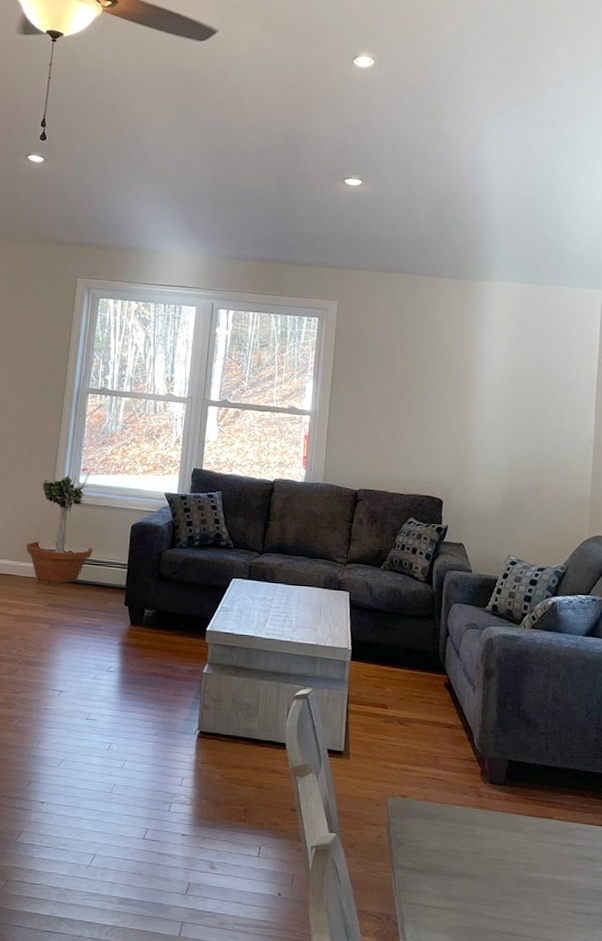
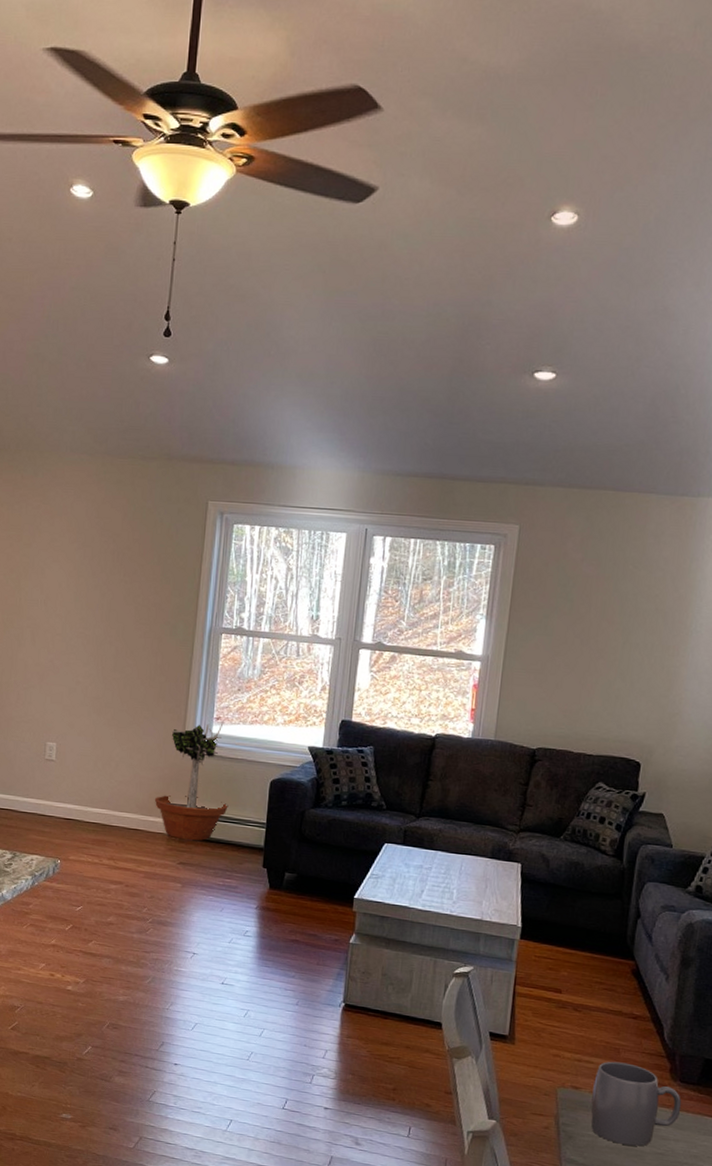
mug: none [417,769,492,847] -> present [591,1061,682,1147]

